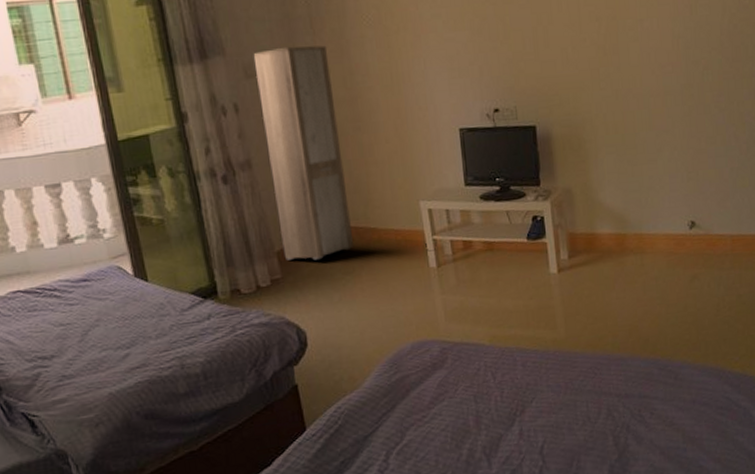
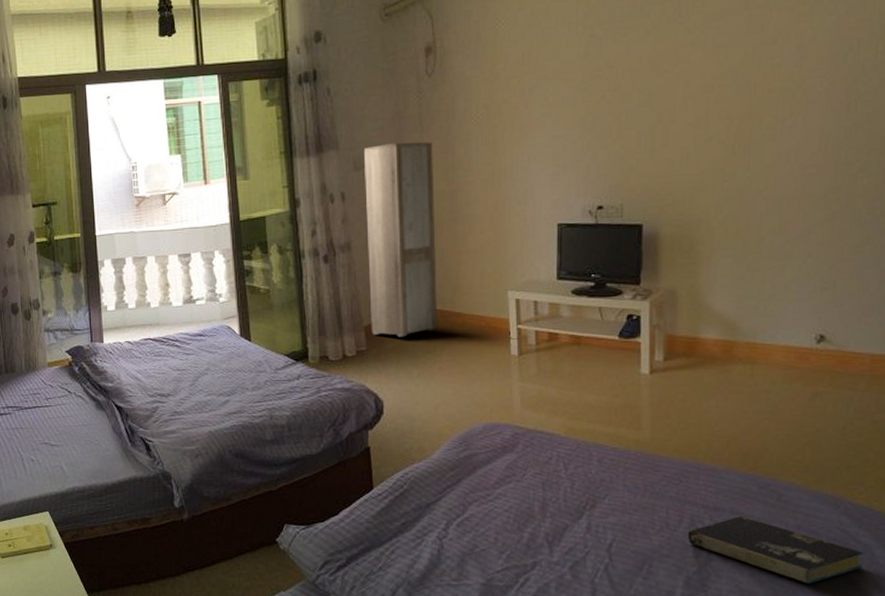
book: none [606,399,744,452] -> present [687,516,863,584]

